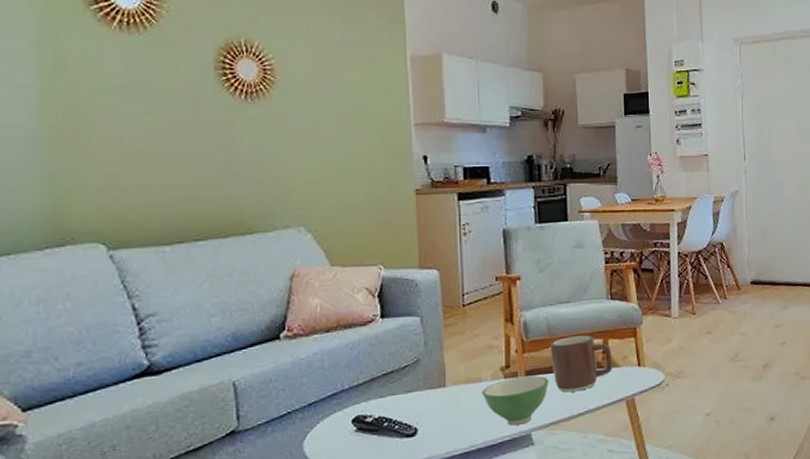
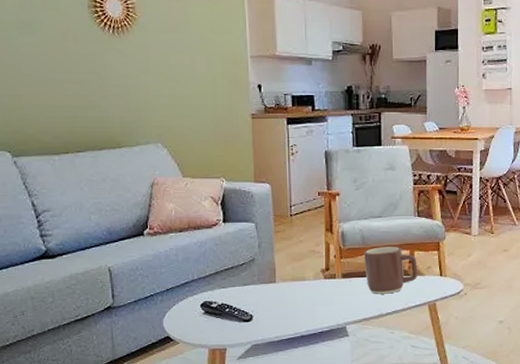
bowl: present [481,376,549,426] -> none [305,279,362,319]

